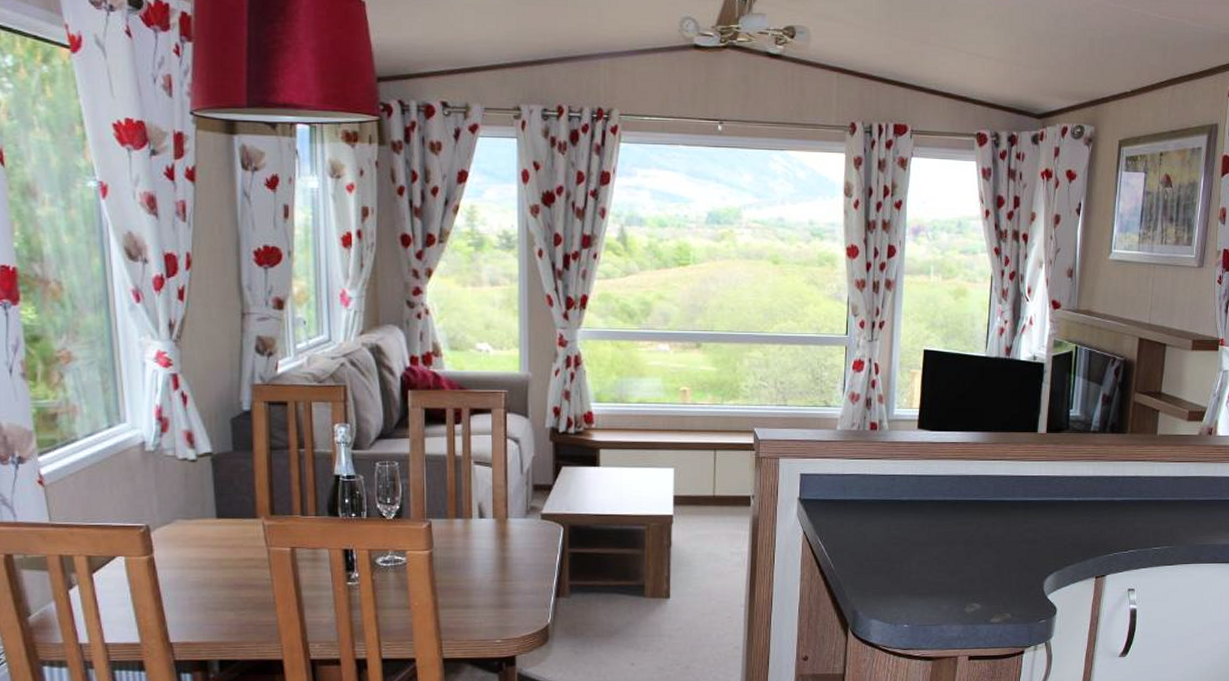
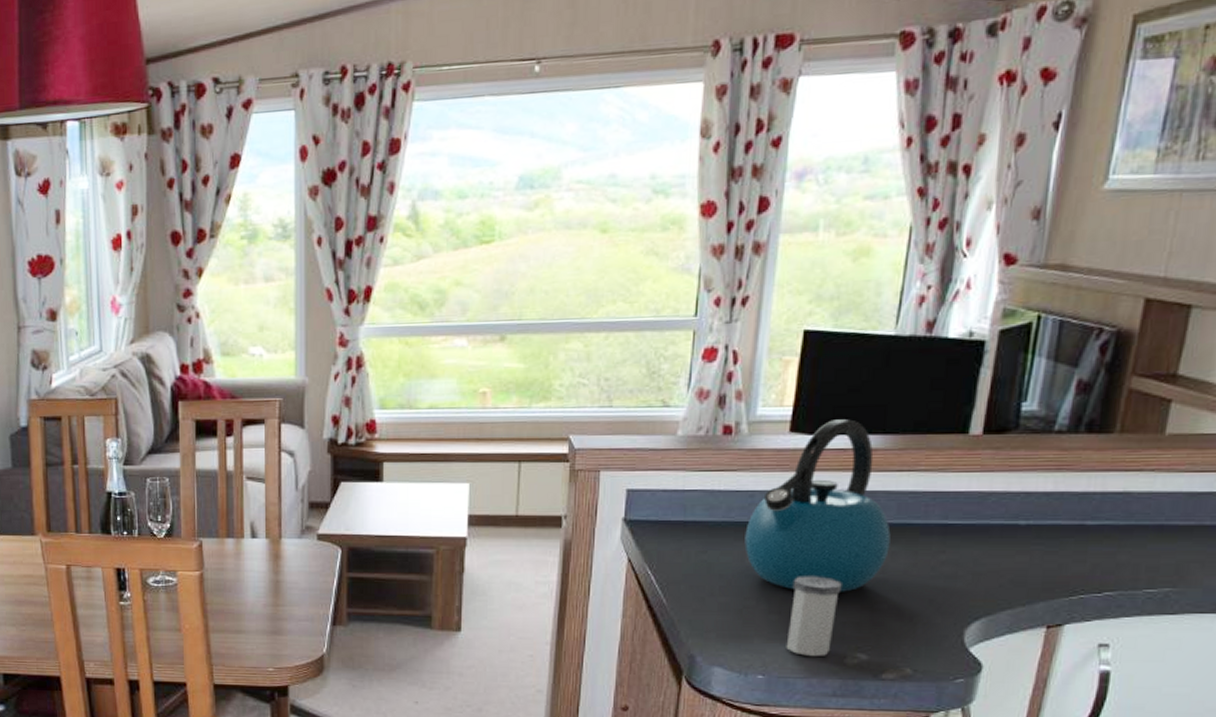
kettle: none [890,420,991,555] -> present [744,419,891,592]
salt shaker: none [923,542,960,607] -> present [786,576,842,656]

